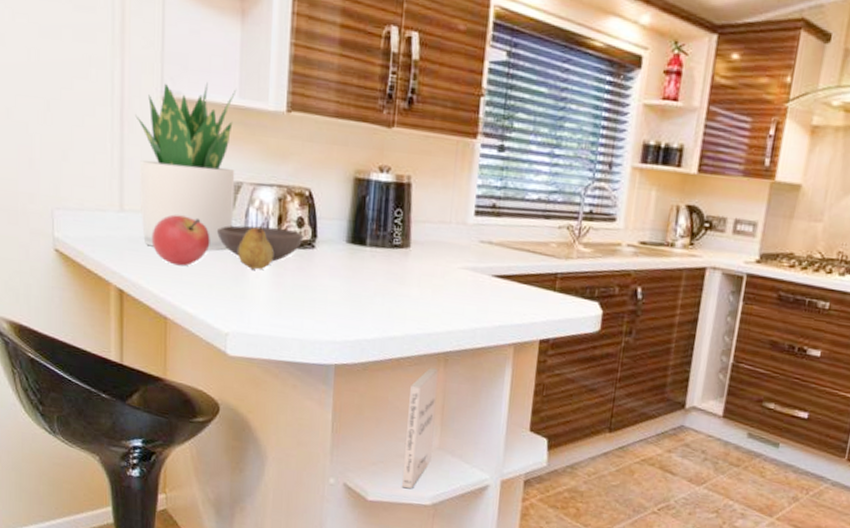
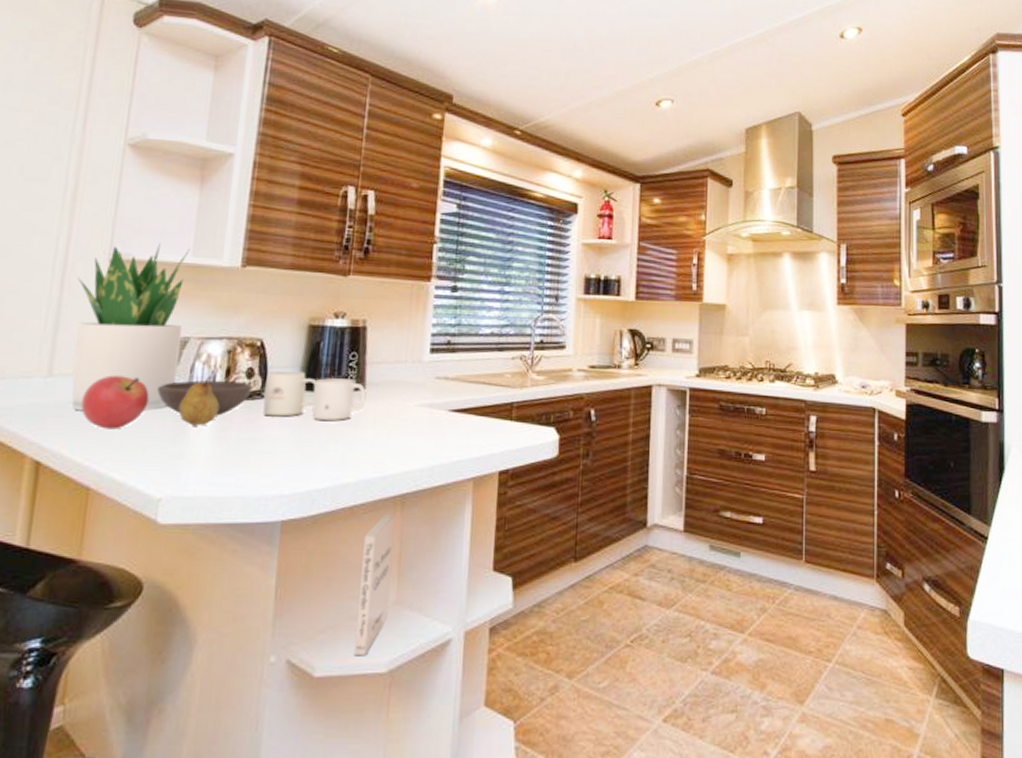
mug: none [314,221,362,269] -> present [263,370,315,417]
mug: none [360,232,412,276] -> present [312,377,367,422]

